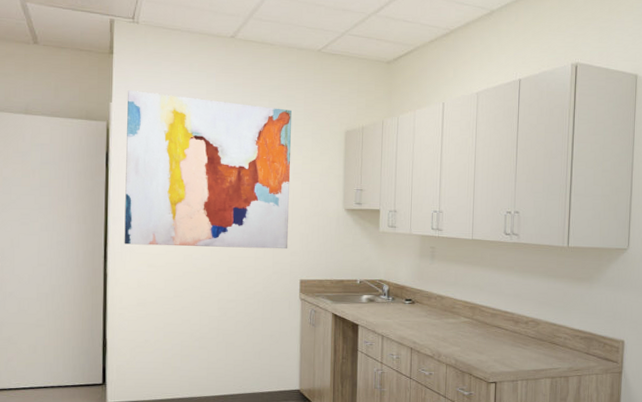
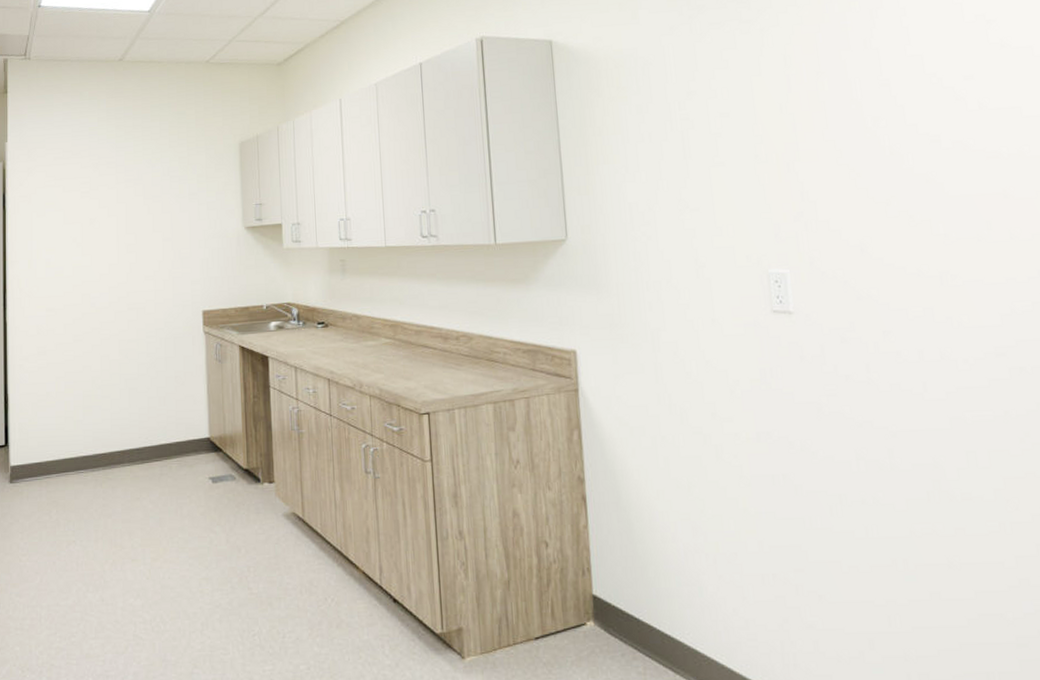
wall art: present [124,90,292,249] -> none [22,126,188,289]

